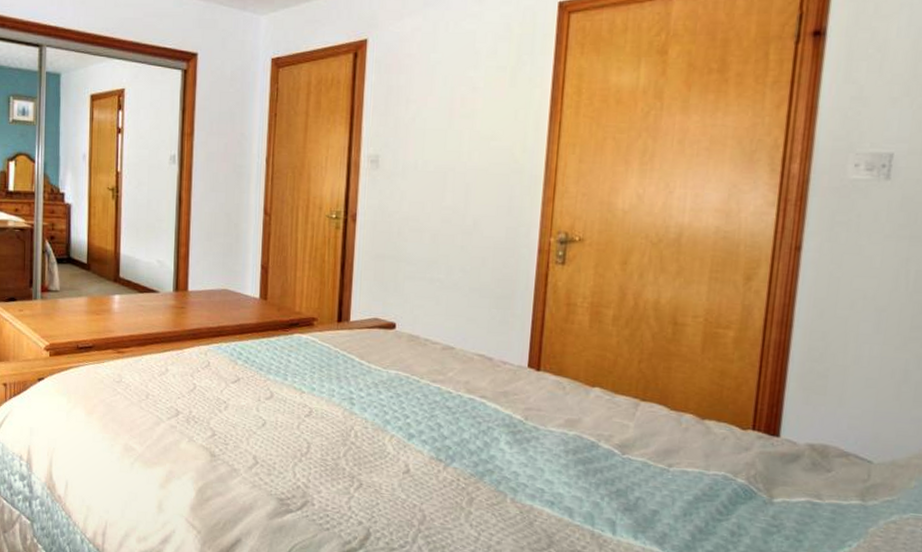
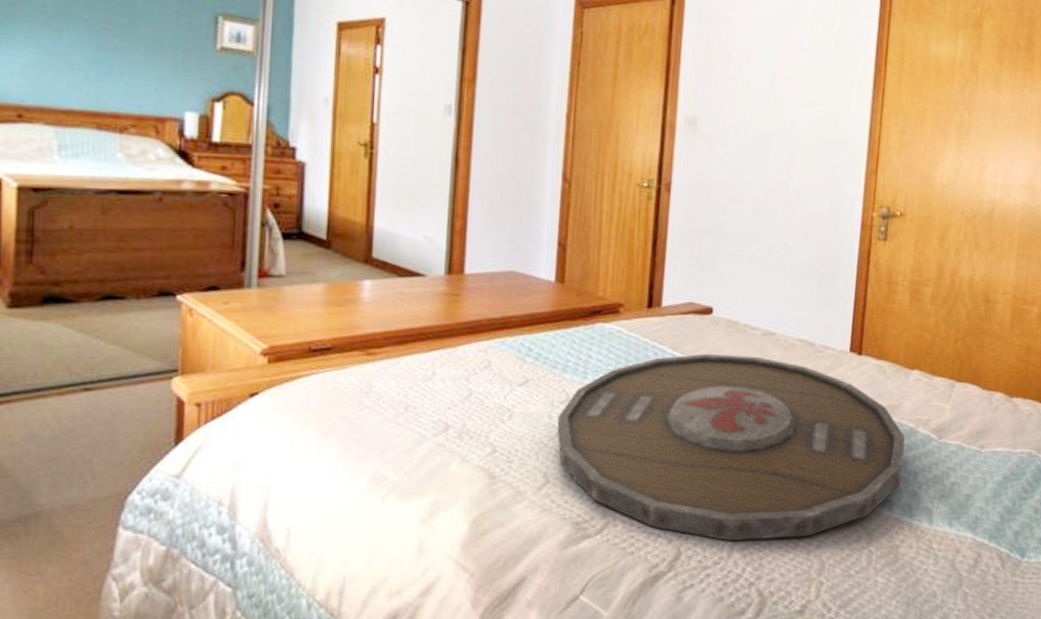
serving tray: none [263,363,586,533] -> present [557,354,905,542]

